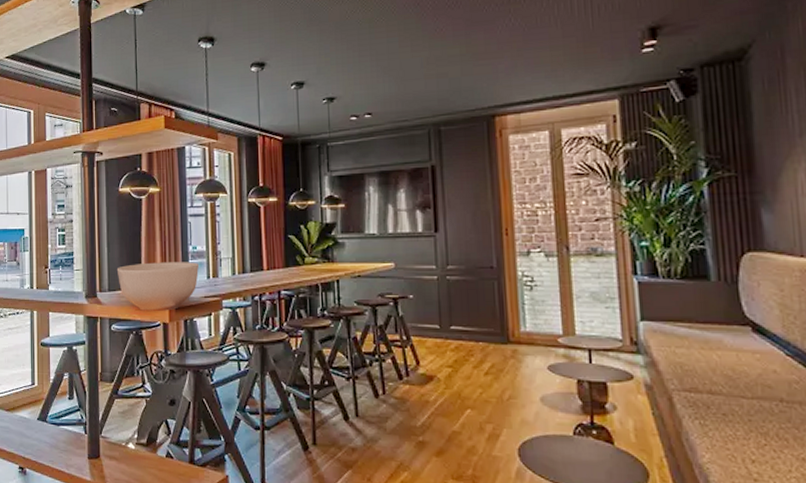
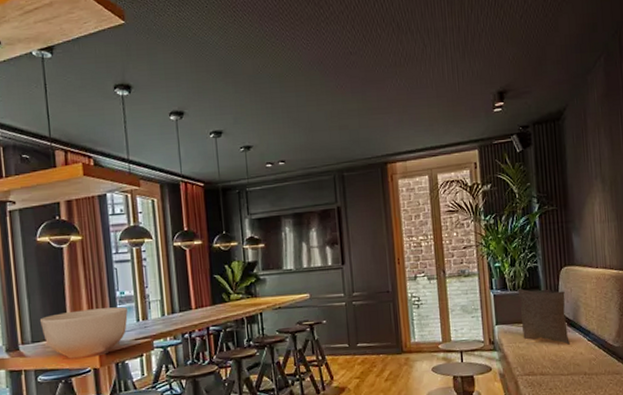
pillow: none [675,276,756,358] -> present [518,288,570,345]

